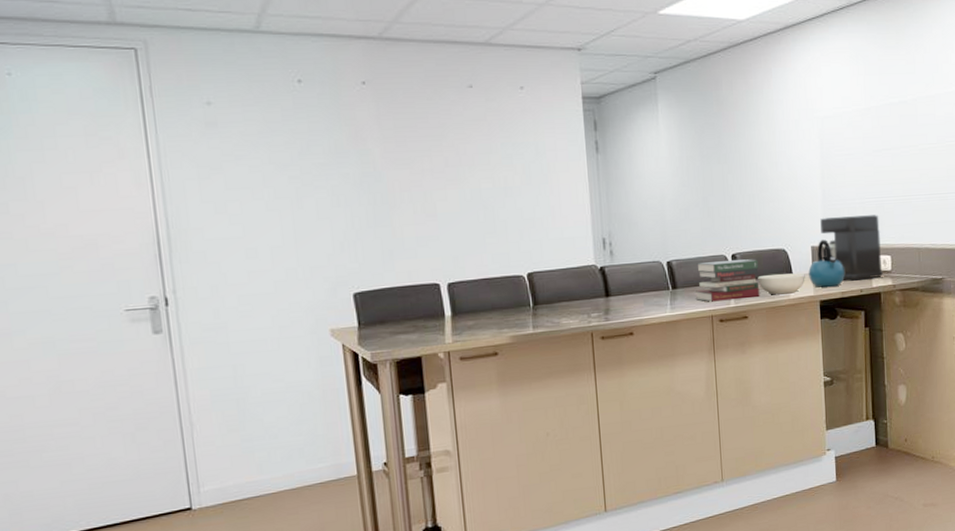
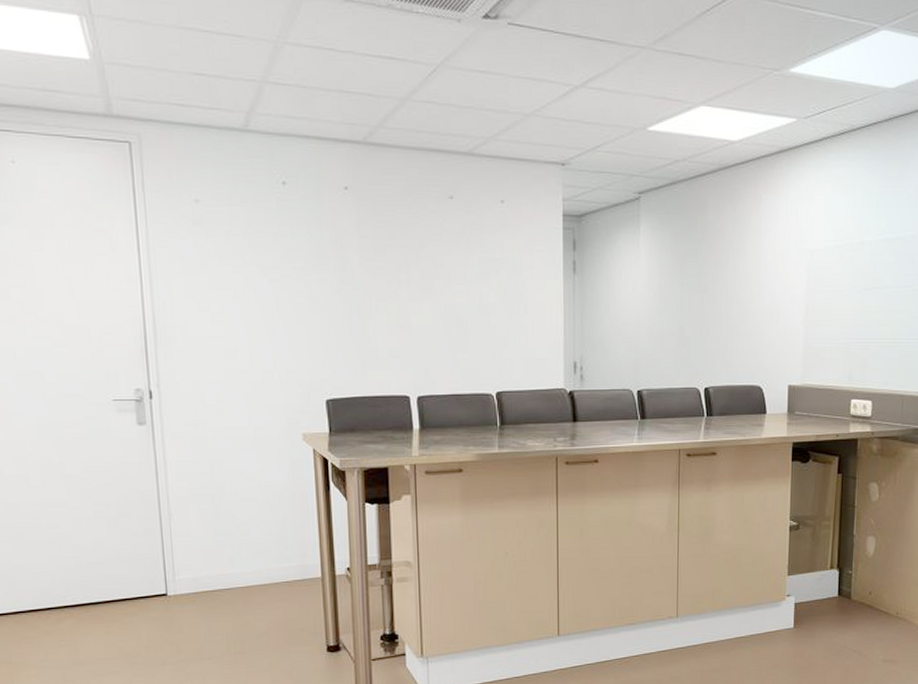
books: present [696,259,760,302] -> none [665,393,731,435]
bowl: present [758,273,805,296] -> none [730,411,779,434]
kettle: present [808,239,845,287] -> none [783,379,821,429]
coffee maker: present [820,215,884,281] -> none [799,357,863,424]

